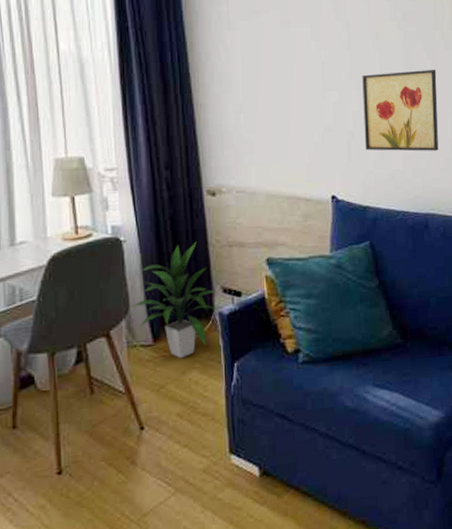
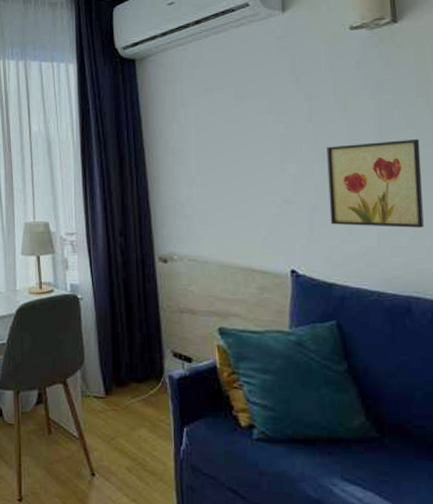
indoor plant: present [130,241,217,359] -> none [85,304,167,415]

